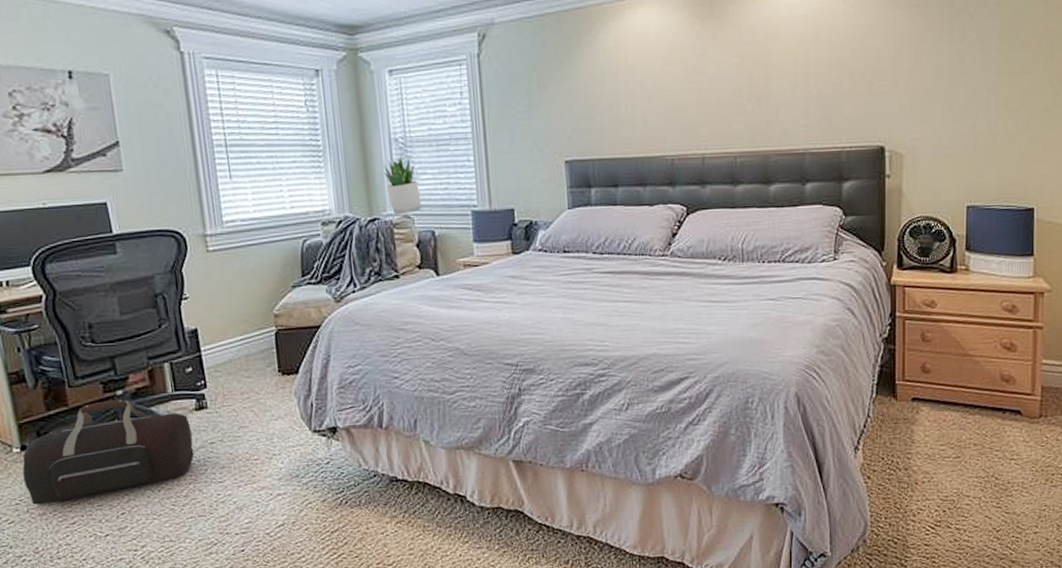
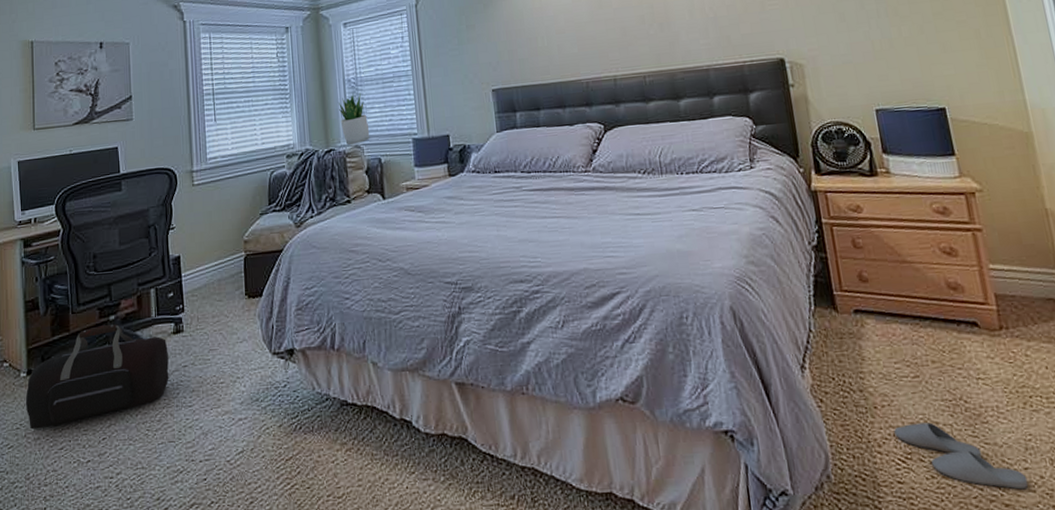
slippers: none [929,496,1035,550] -> present [894,422,1029,490]

